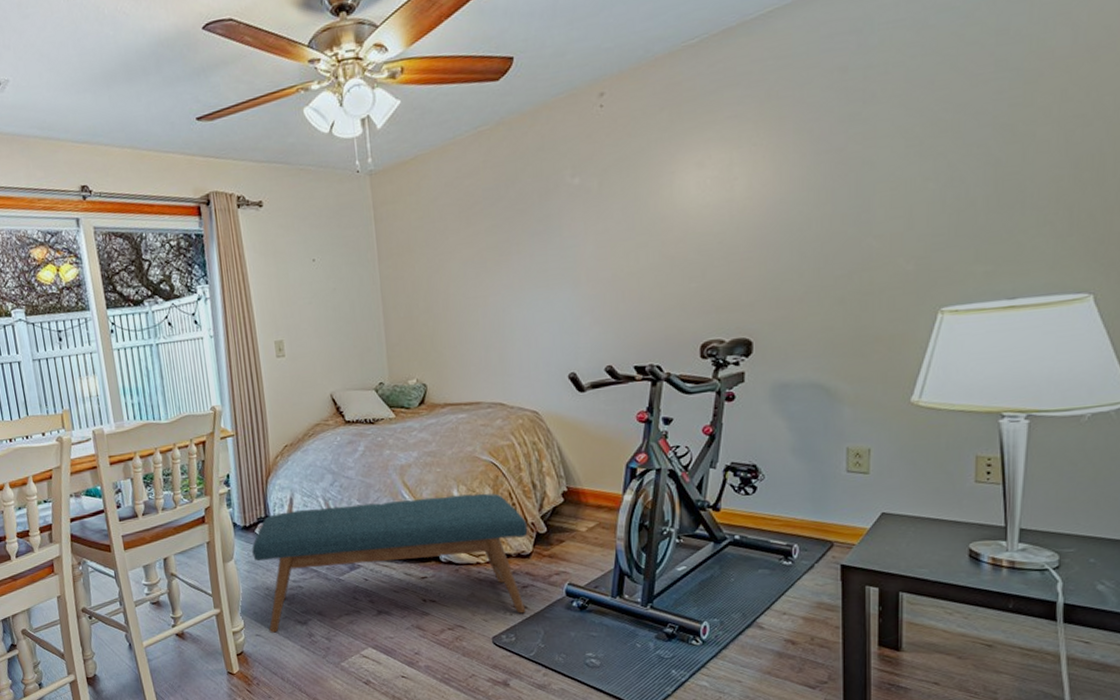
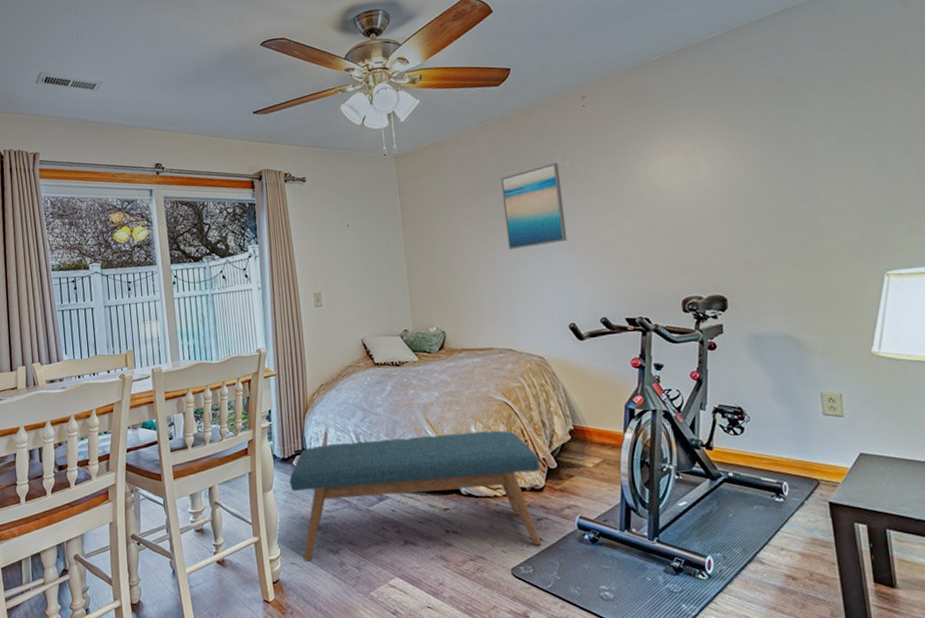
wall art: none [496,178,572,287] -> present [500,162,567,250]

